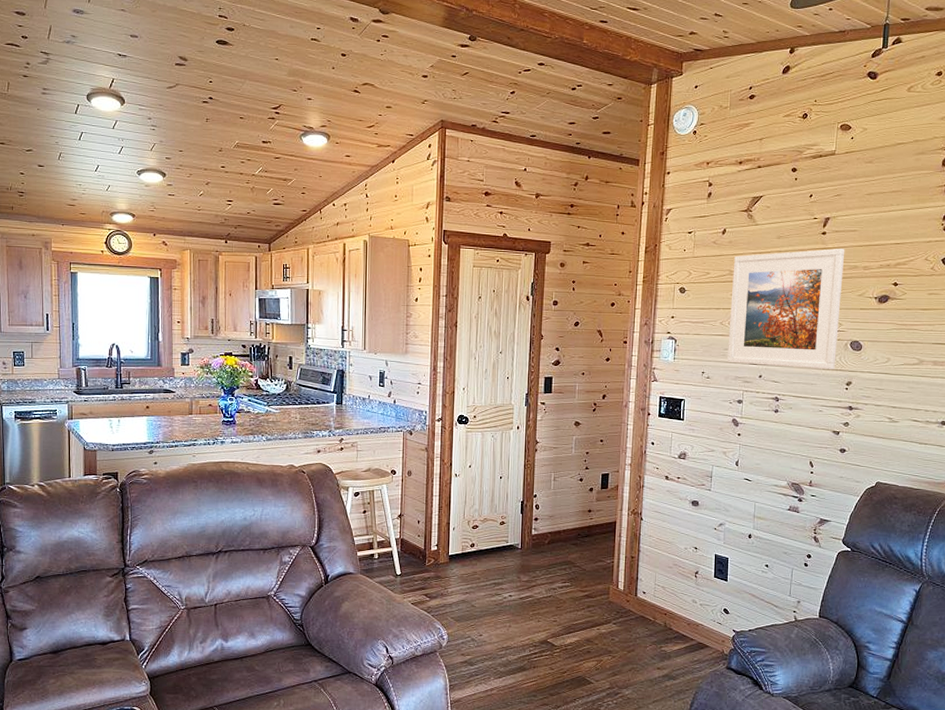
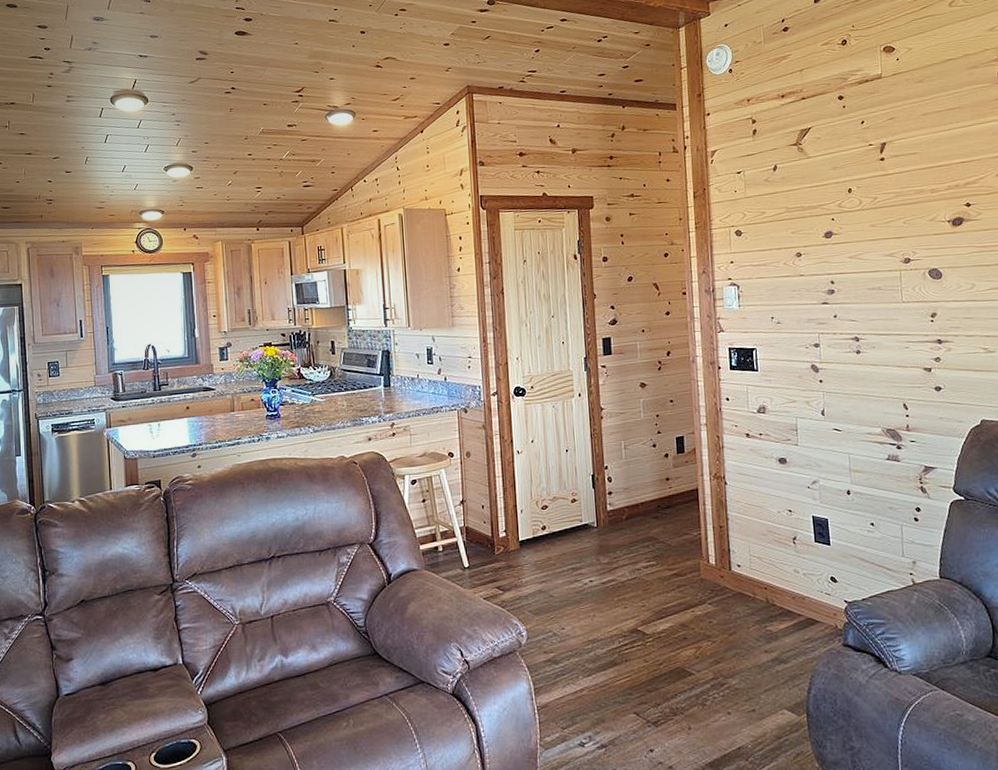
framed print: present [727,248,845,369] -> none [789,173,916,305]

